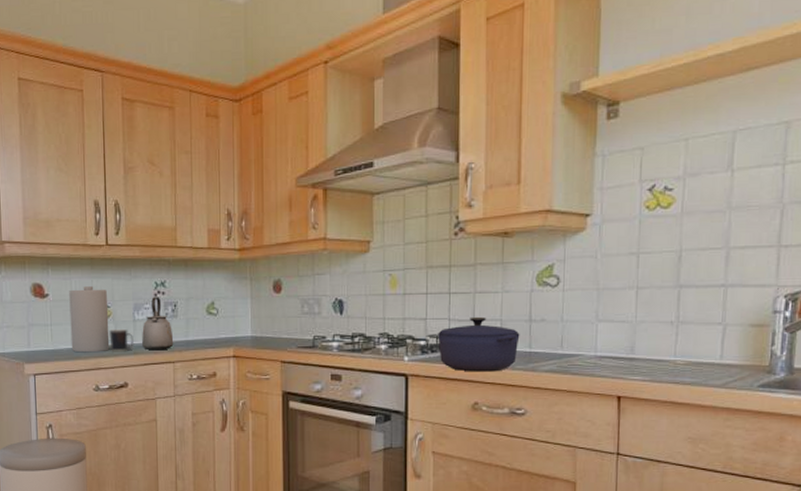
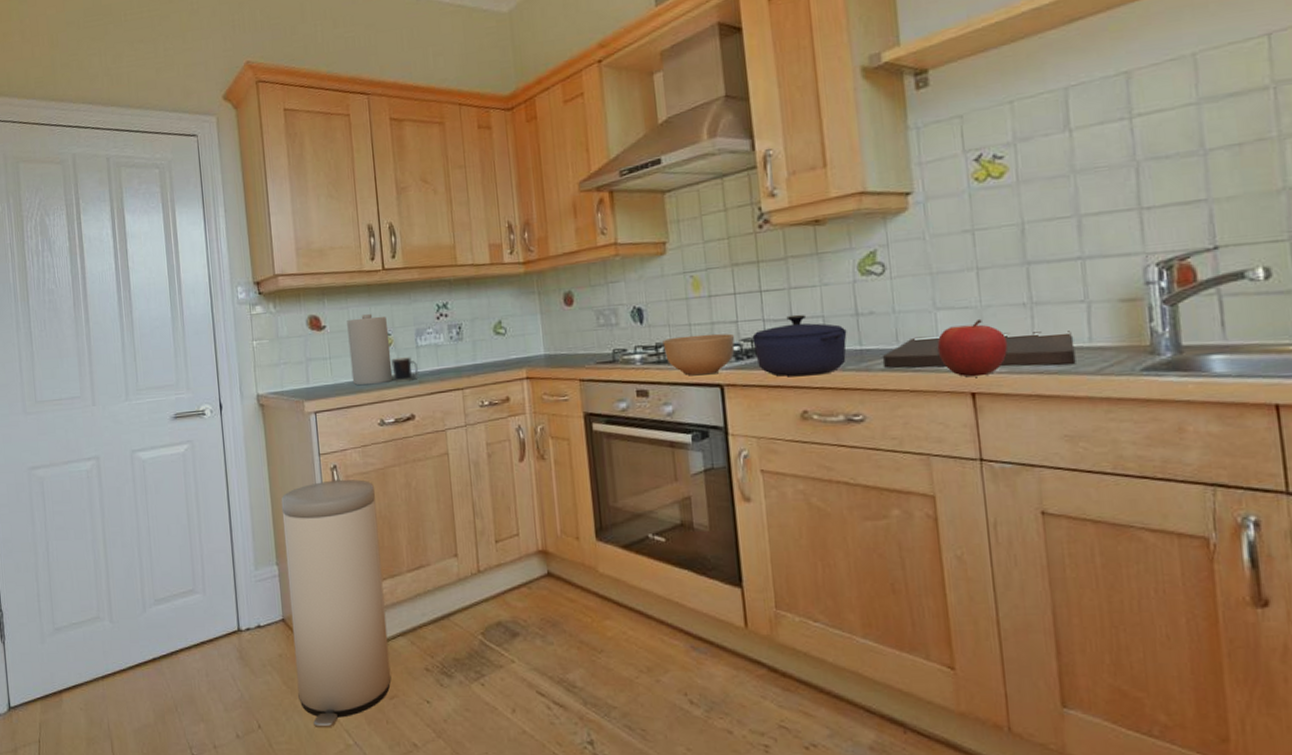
kettle: present [141,297,174,351] -> none [426,320,461,378]
bowl: none [358,328,423,365] -> present [662,333,735,376]
cutting board: none [547,344,708,377] -> present [882,331,1076,369]
fruit: none [594,333,654,383] -> present [937,319,1008,377]

